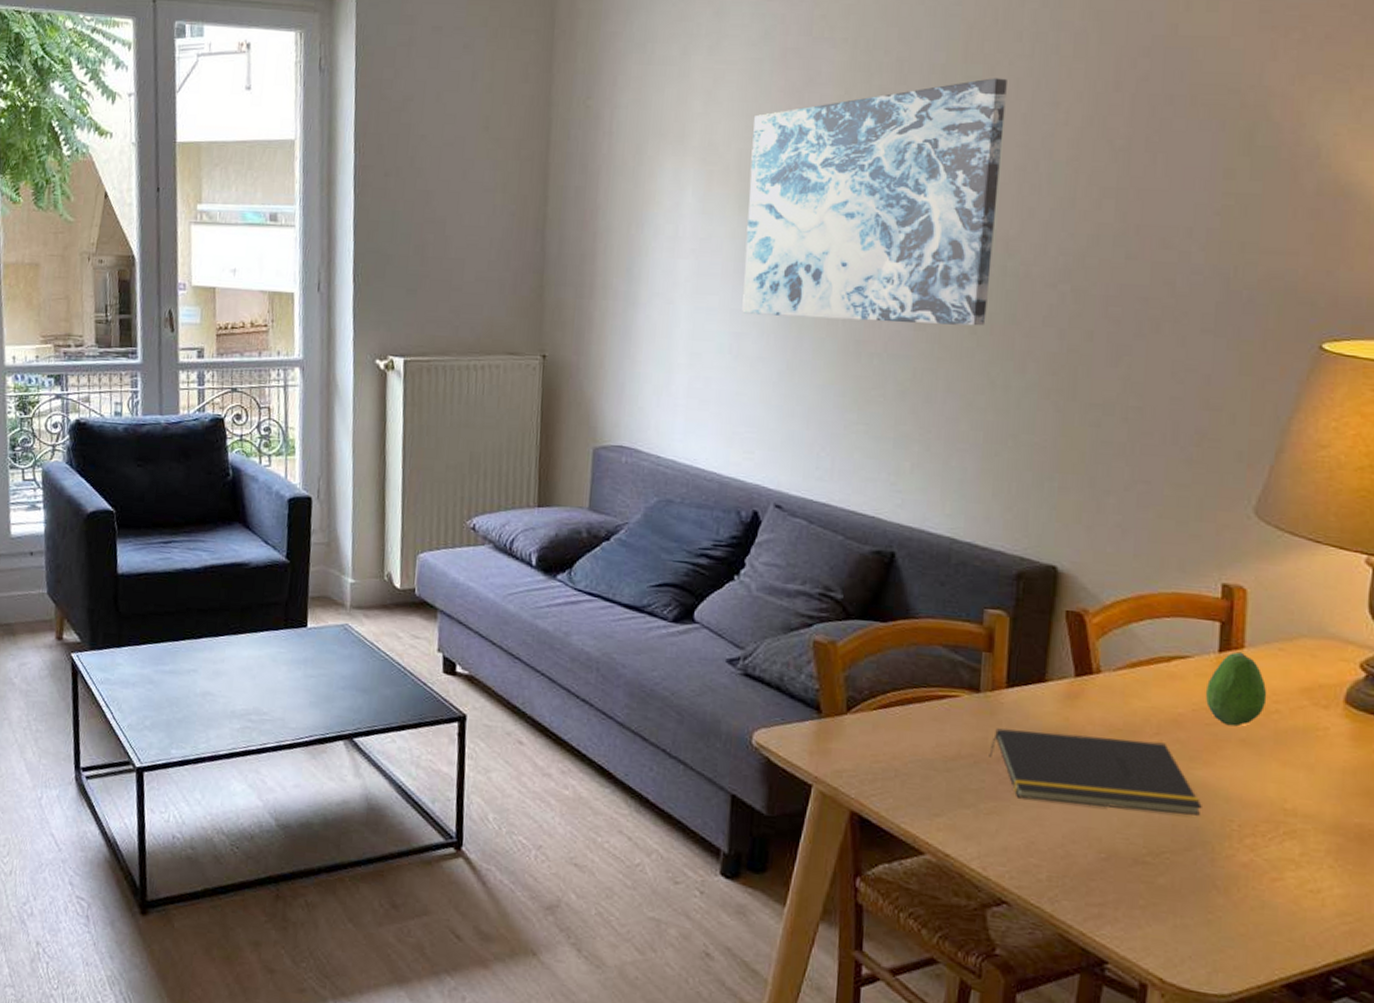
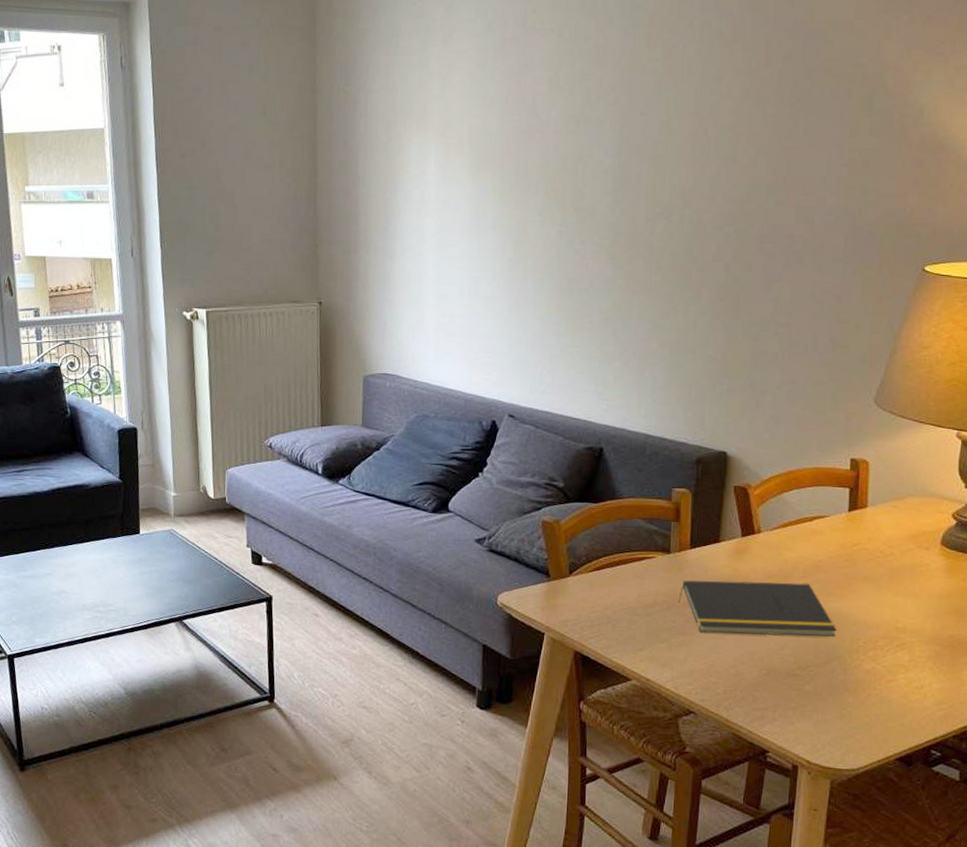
wall art: present [742,78,1007,326] -> none [477,59,682,264]
fruit: present [1205,652,1267,727] -> none [838,510,884,568]

